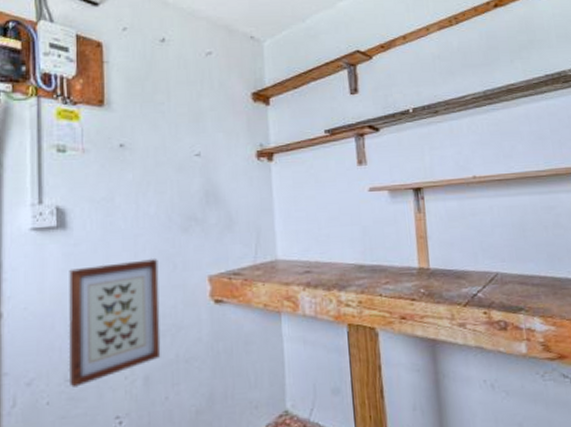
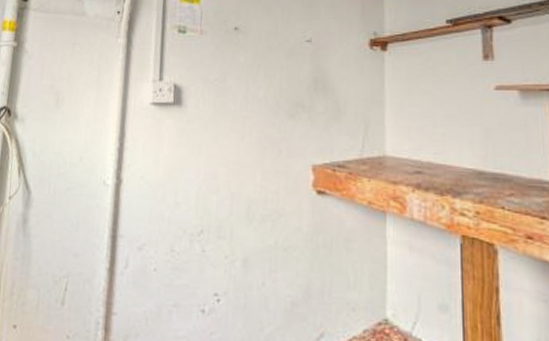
wall art: present [68,259,161,388] -> none [174,142,264,259]

